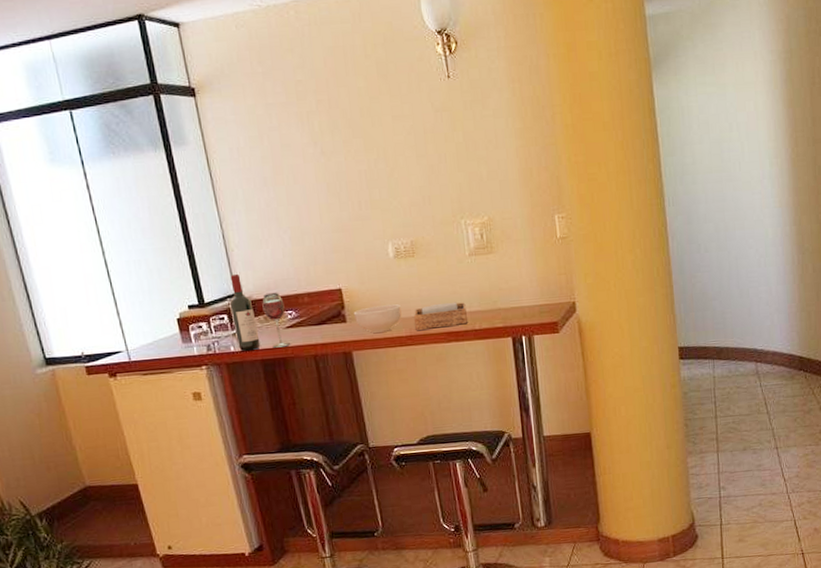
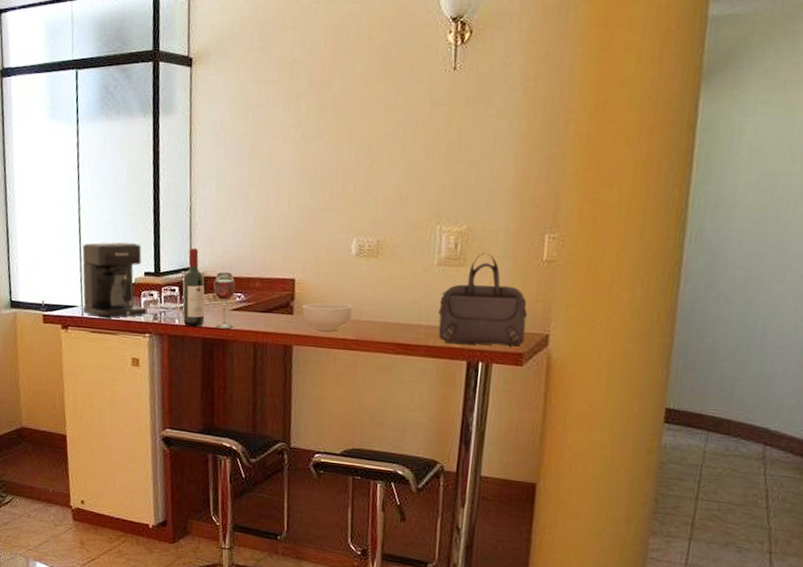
coffee maker: none [115,278,199,359] -> present [82,242,147,319]
napkin holder: present [414,302,467,331] -> none [363,311,423,338]
handbag: none [477,238,556,325] -> present [438,252,528,347]

